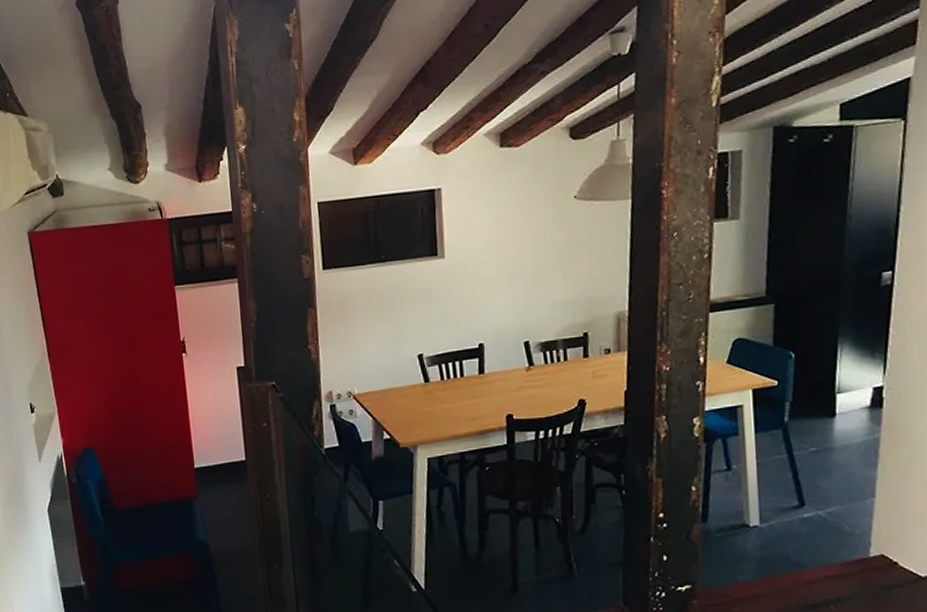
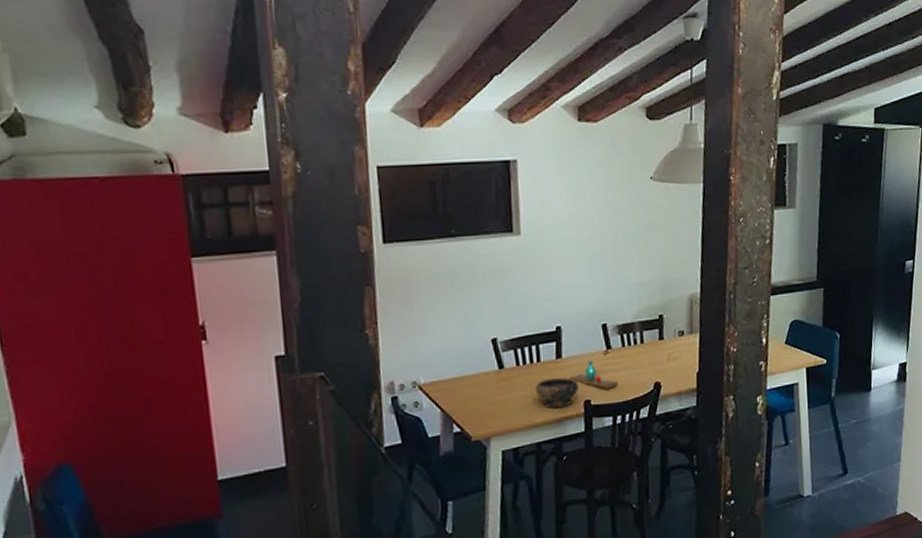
bowl: none [458,392,502,421] -> present [534,377,580,409]
vase: none [491,376,541,404] -> present [568,360,618,389]

